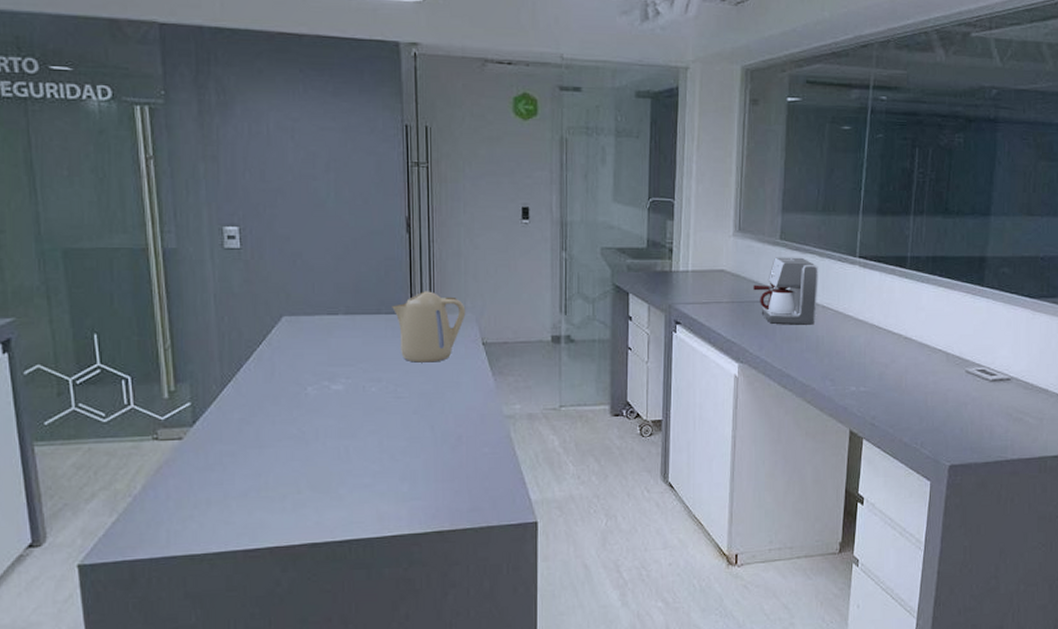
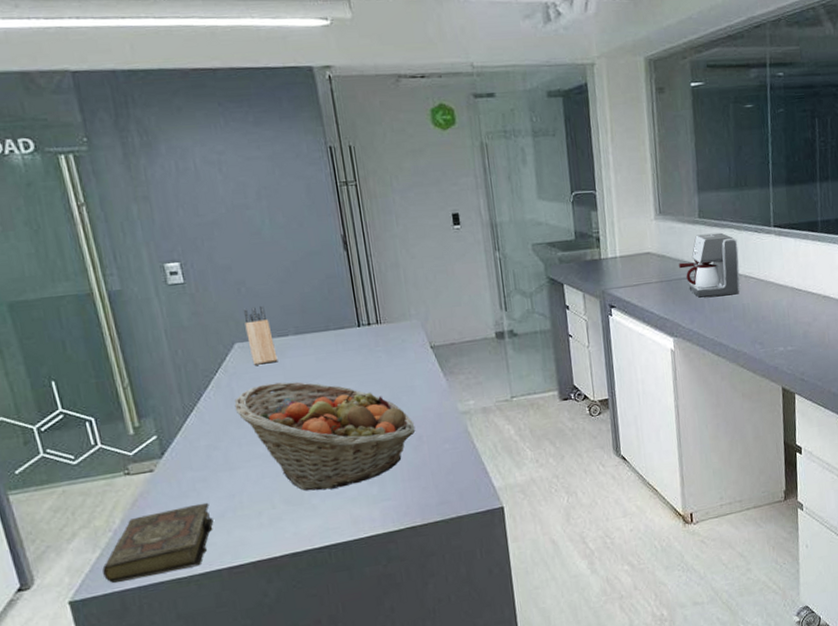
book: none [117,478,236,552] -> present [102,502,214,584]
fruit basket: none [273,362,456,481] -> present [234,382,416,491]
knife block: none [295,281,324,341] -> present [243,306,278,365]
kettle: present [392,291,466,363] -> none [339,303,411,373]

